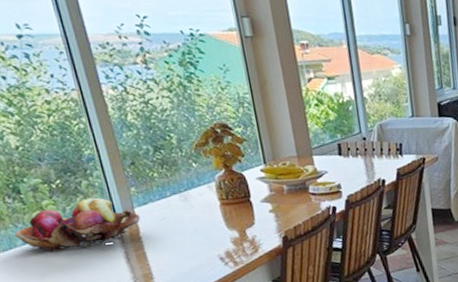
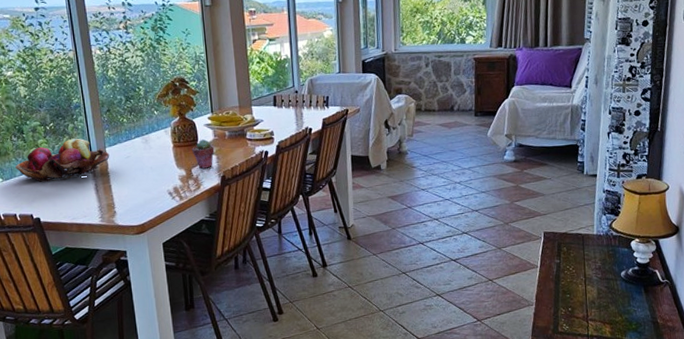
potted succulent: none [244,194,272,229] -> present [192,139,215,169]

